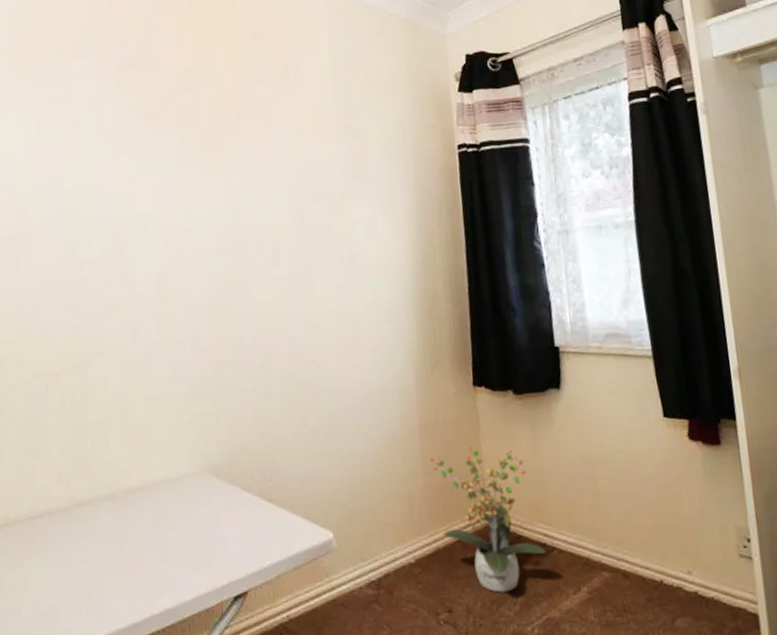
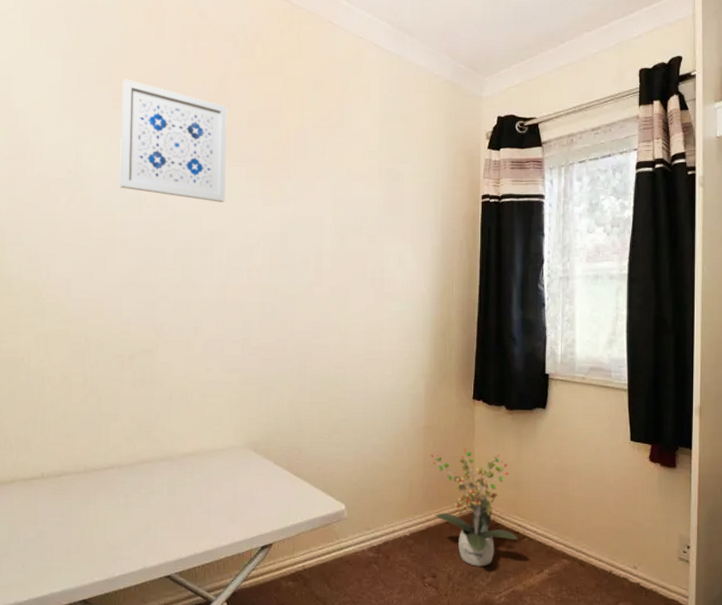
wall art: none [27,46,159,180] -> present [119,79,227,202]

